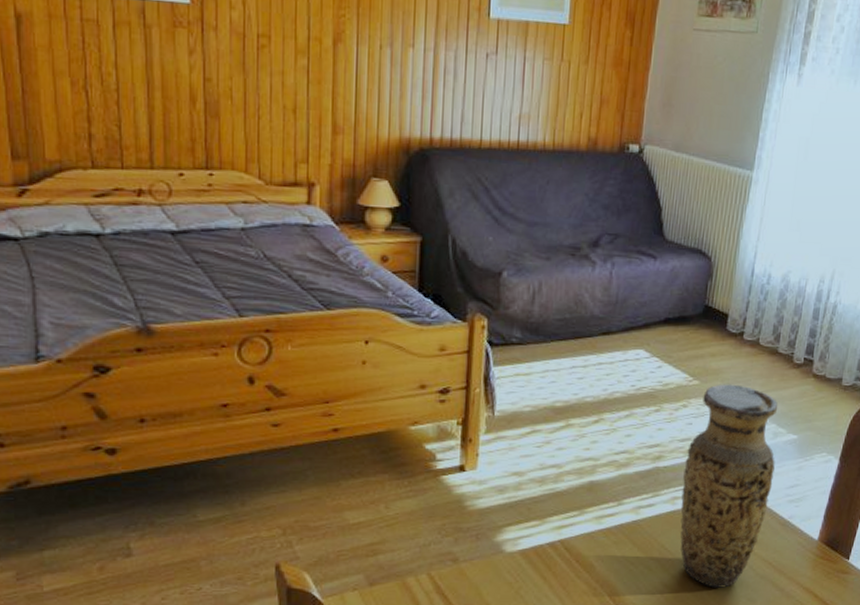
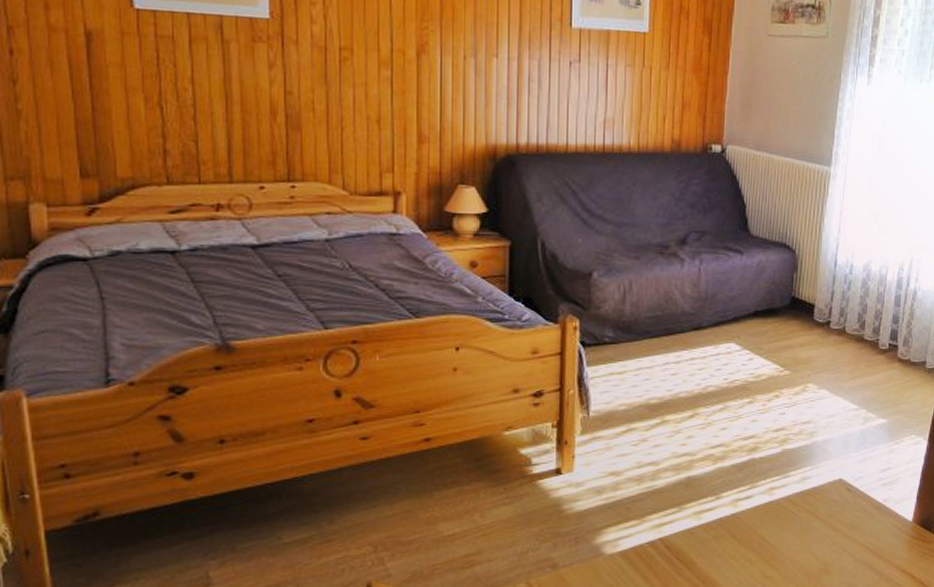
vase: present [680,384,778,588] -> none [778,372,867,576]

